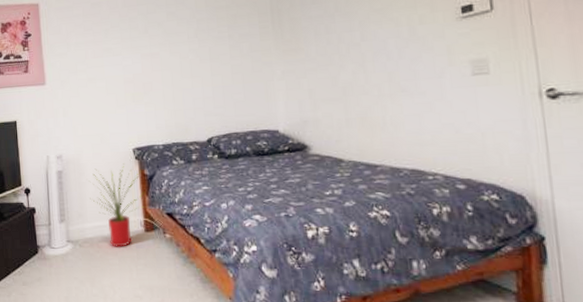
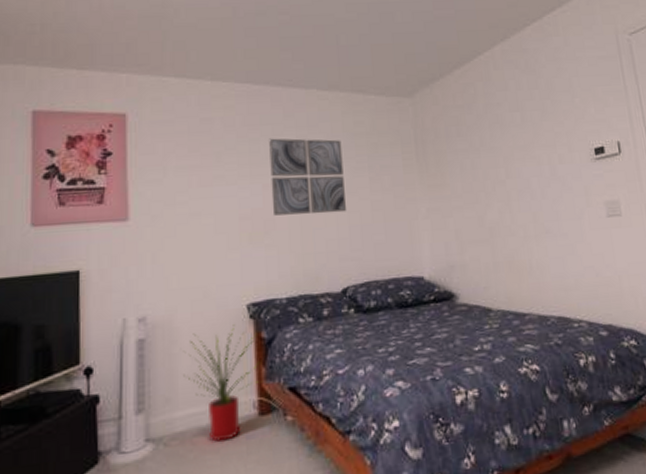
wall art: none [145,14,211,79] -> present [269,138,347,216]

